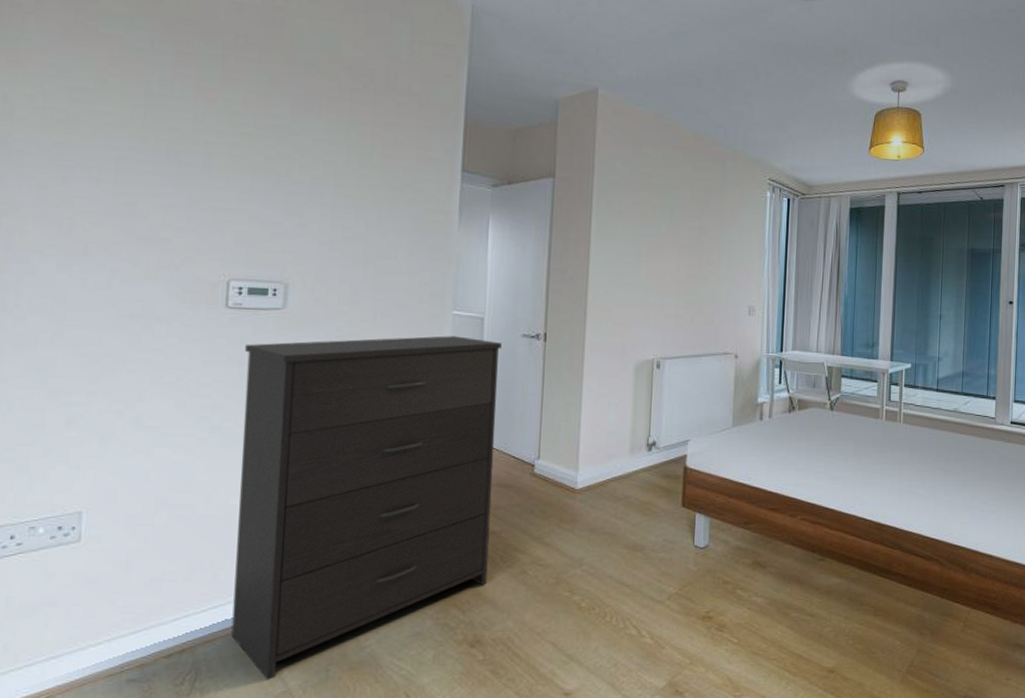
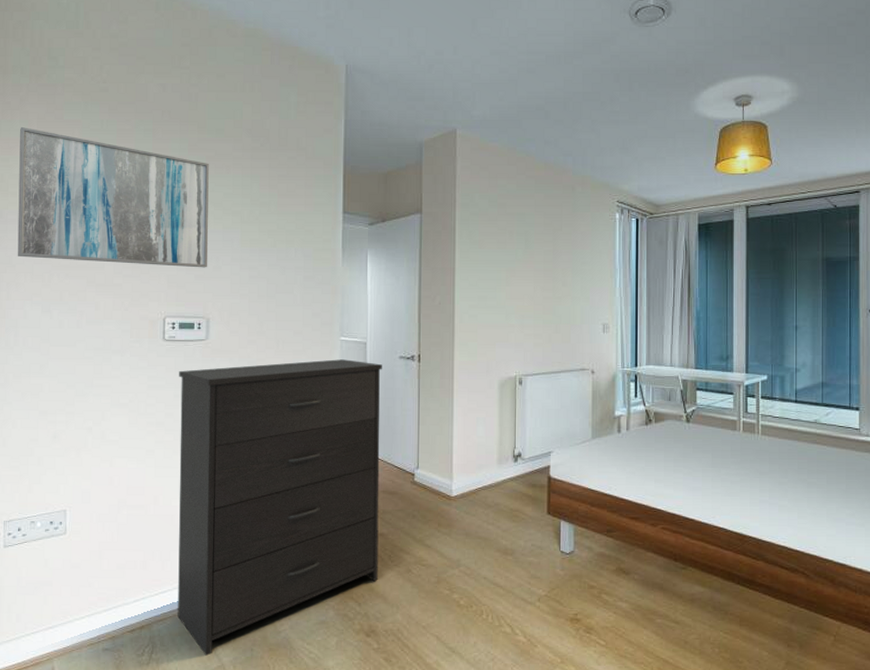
wall art: none [23,35,296,224] -> present [17,126,209,268]

